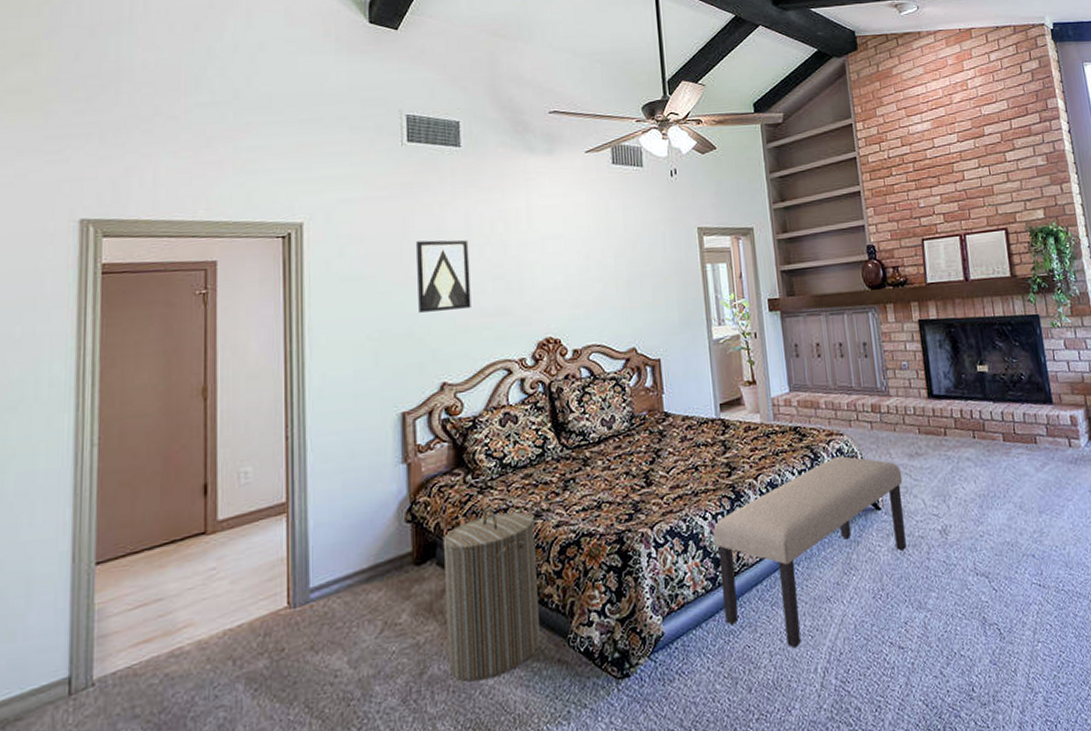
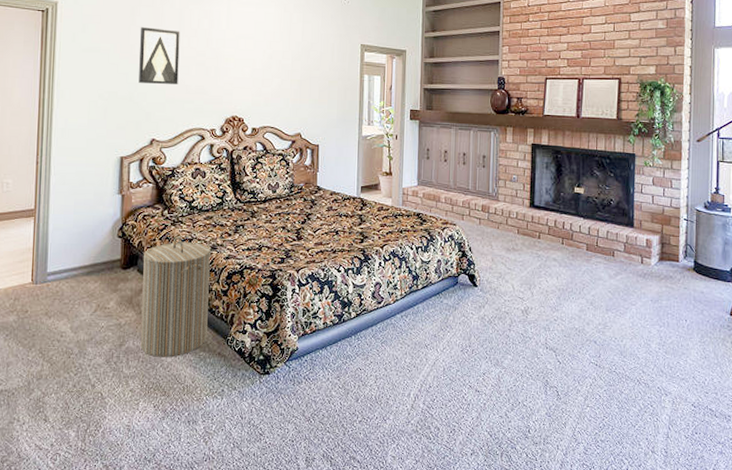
bench: present [713,456,906,649] -> none [344,241,499,377]

